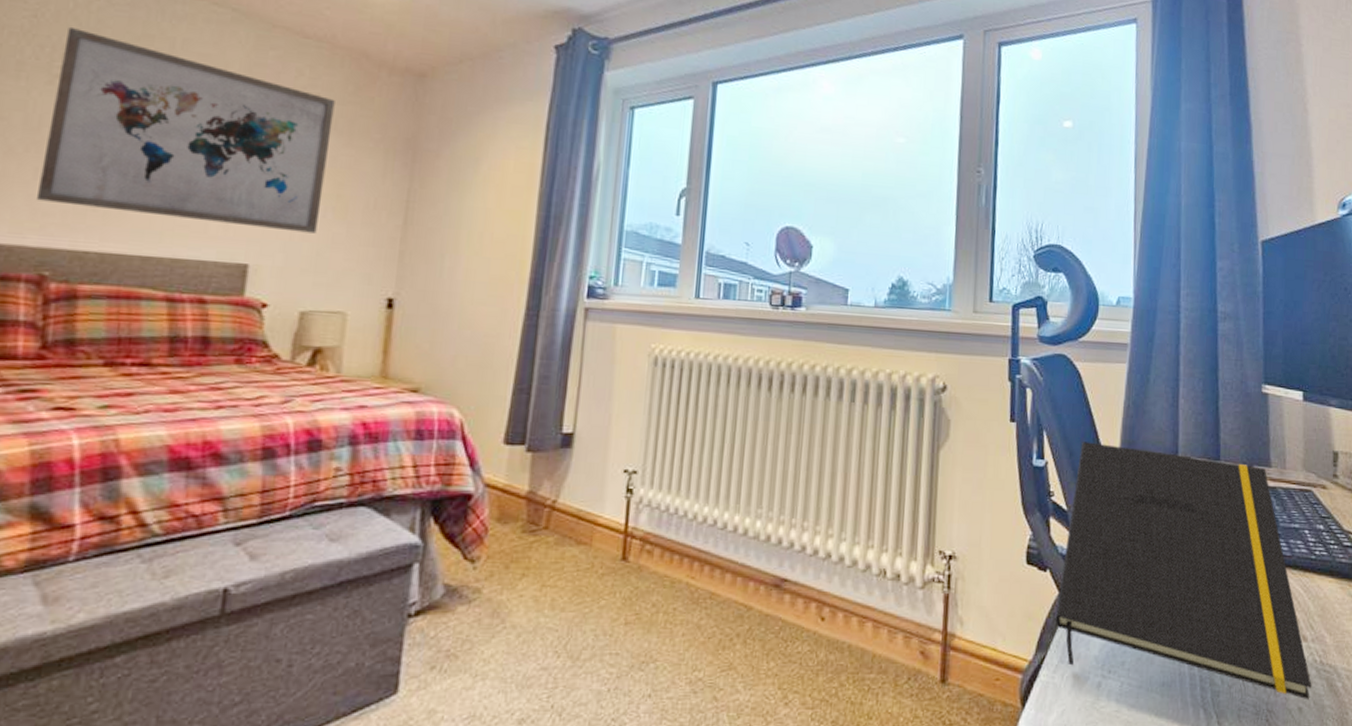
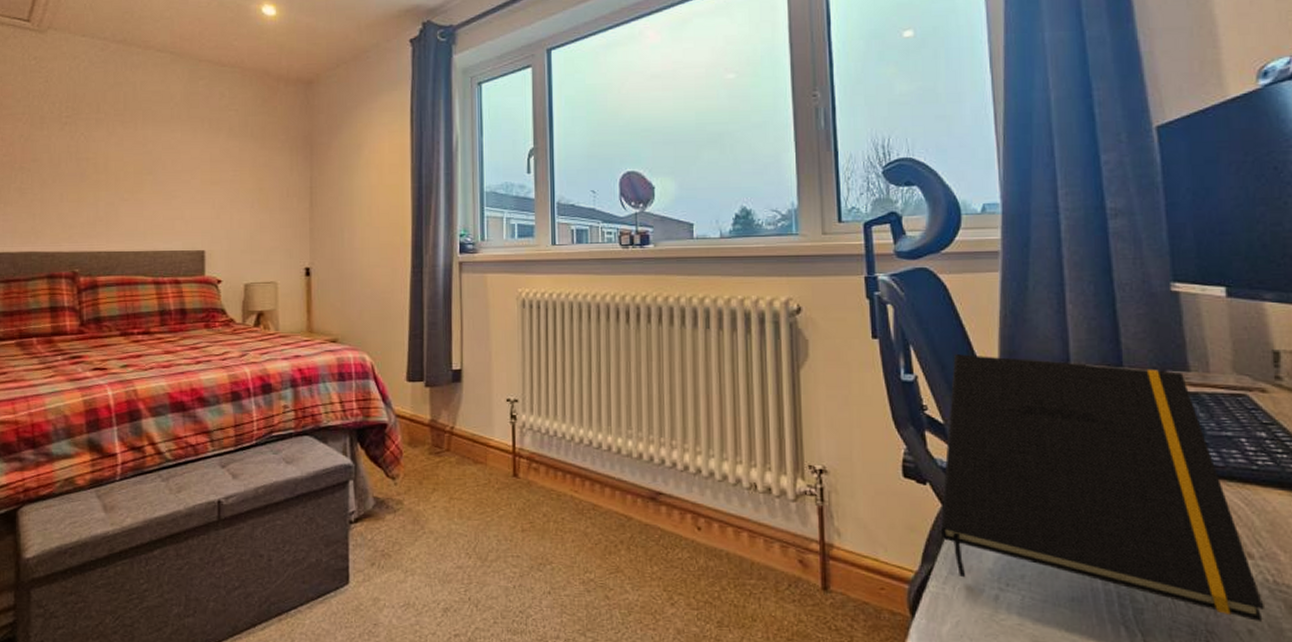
wall art: present [35,26,335,234] -> none [64,85,250,222]

